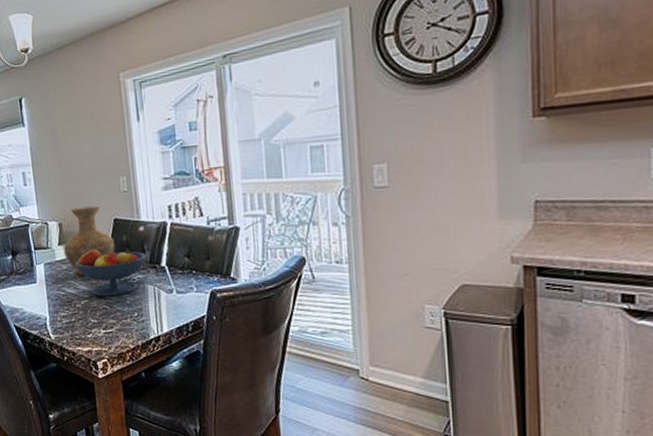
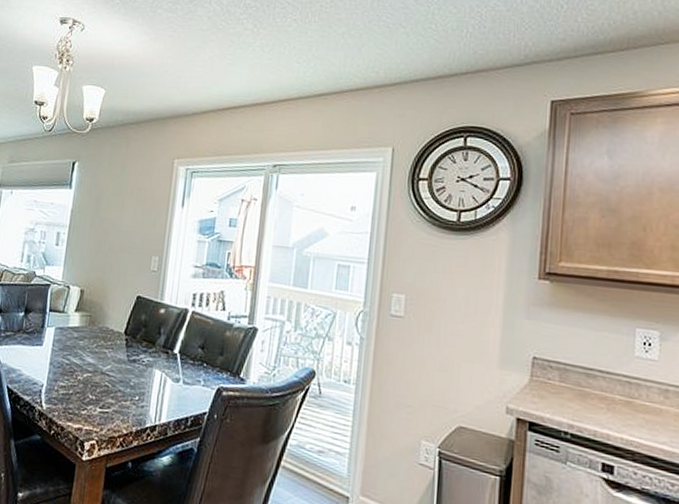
vase: present [64,205,115,276] -> none [79,277,132,347]
fruit bowl: present [75,249,146,297] -> none [87,322,161,375]

